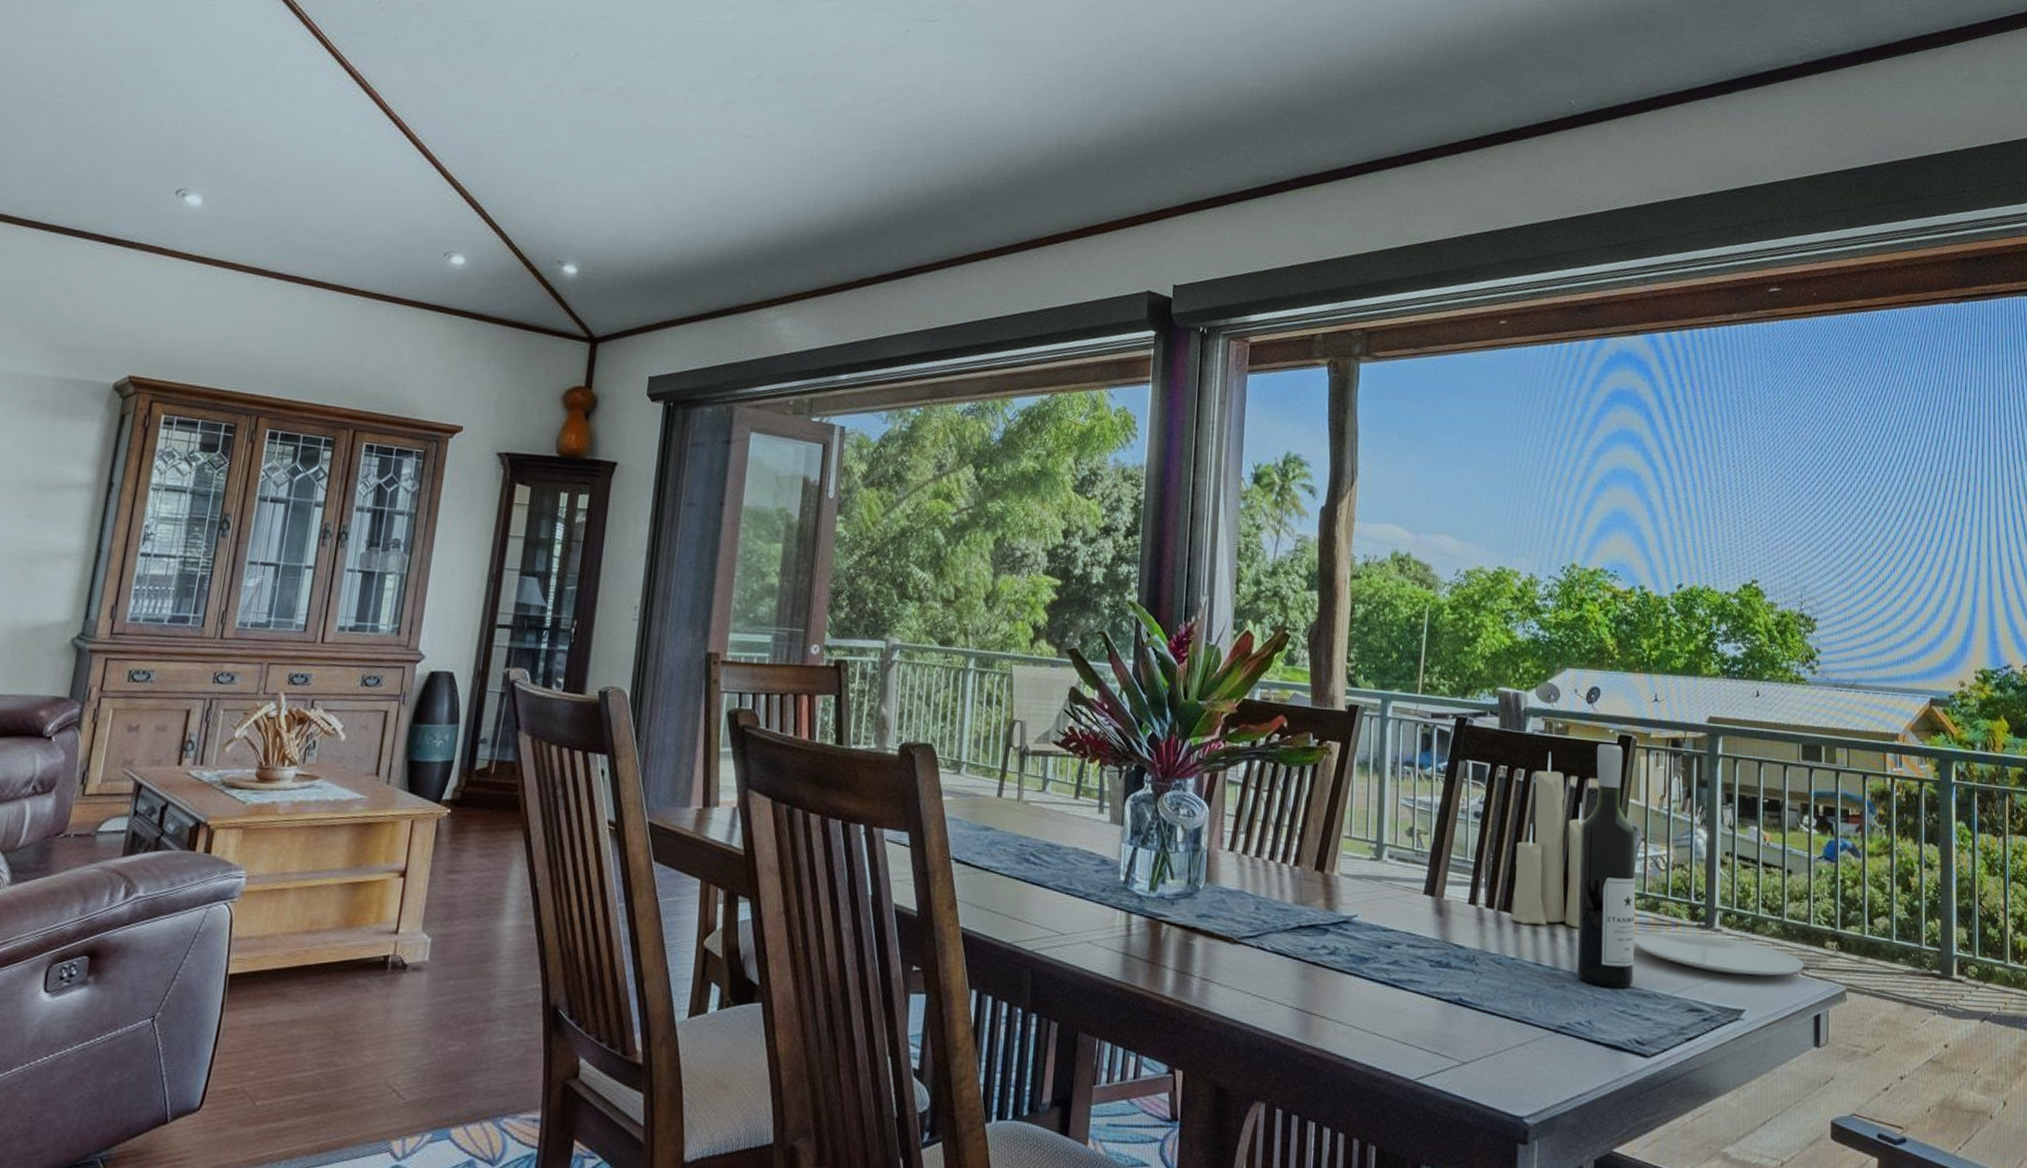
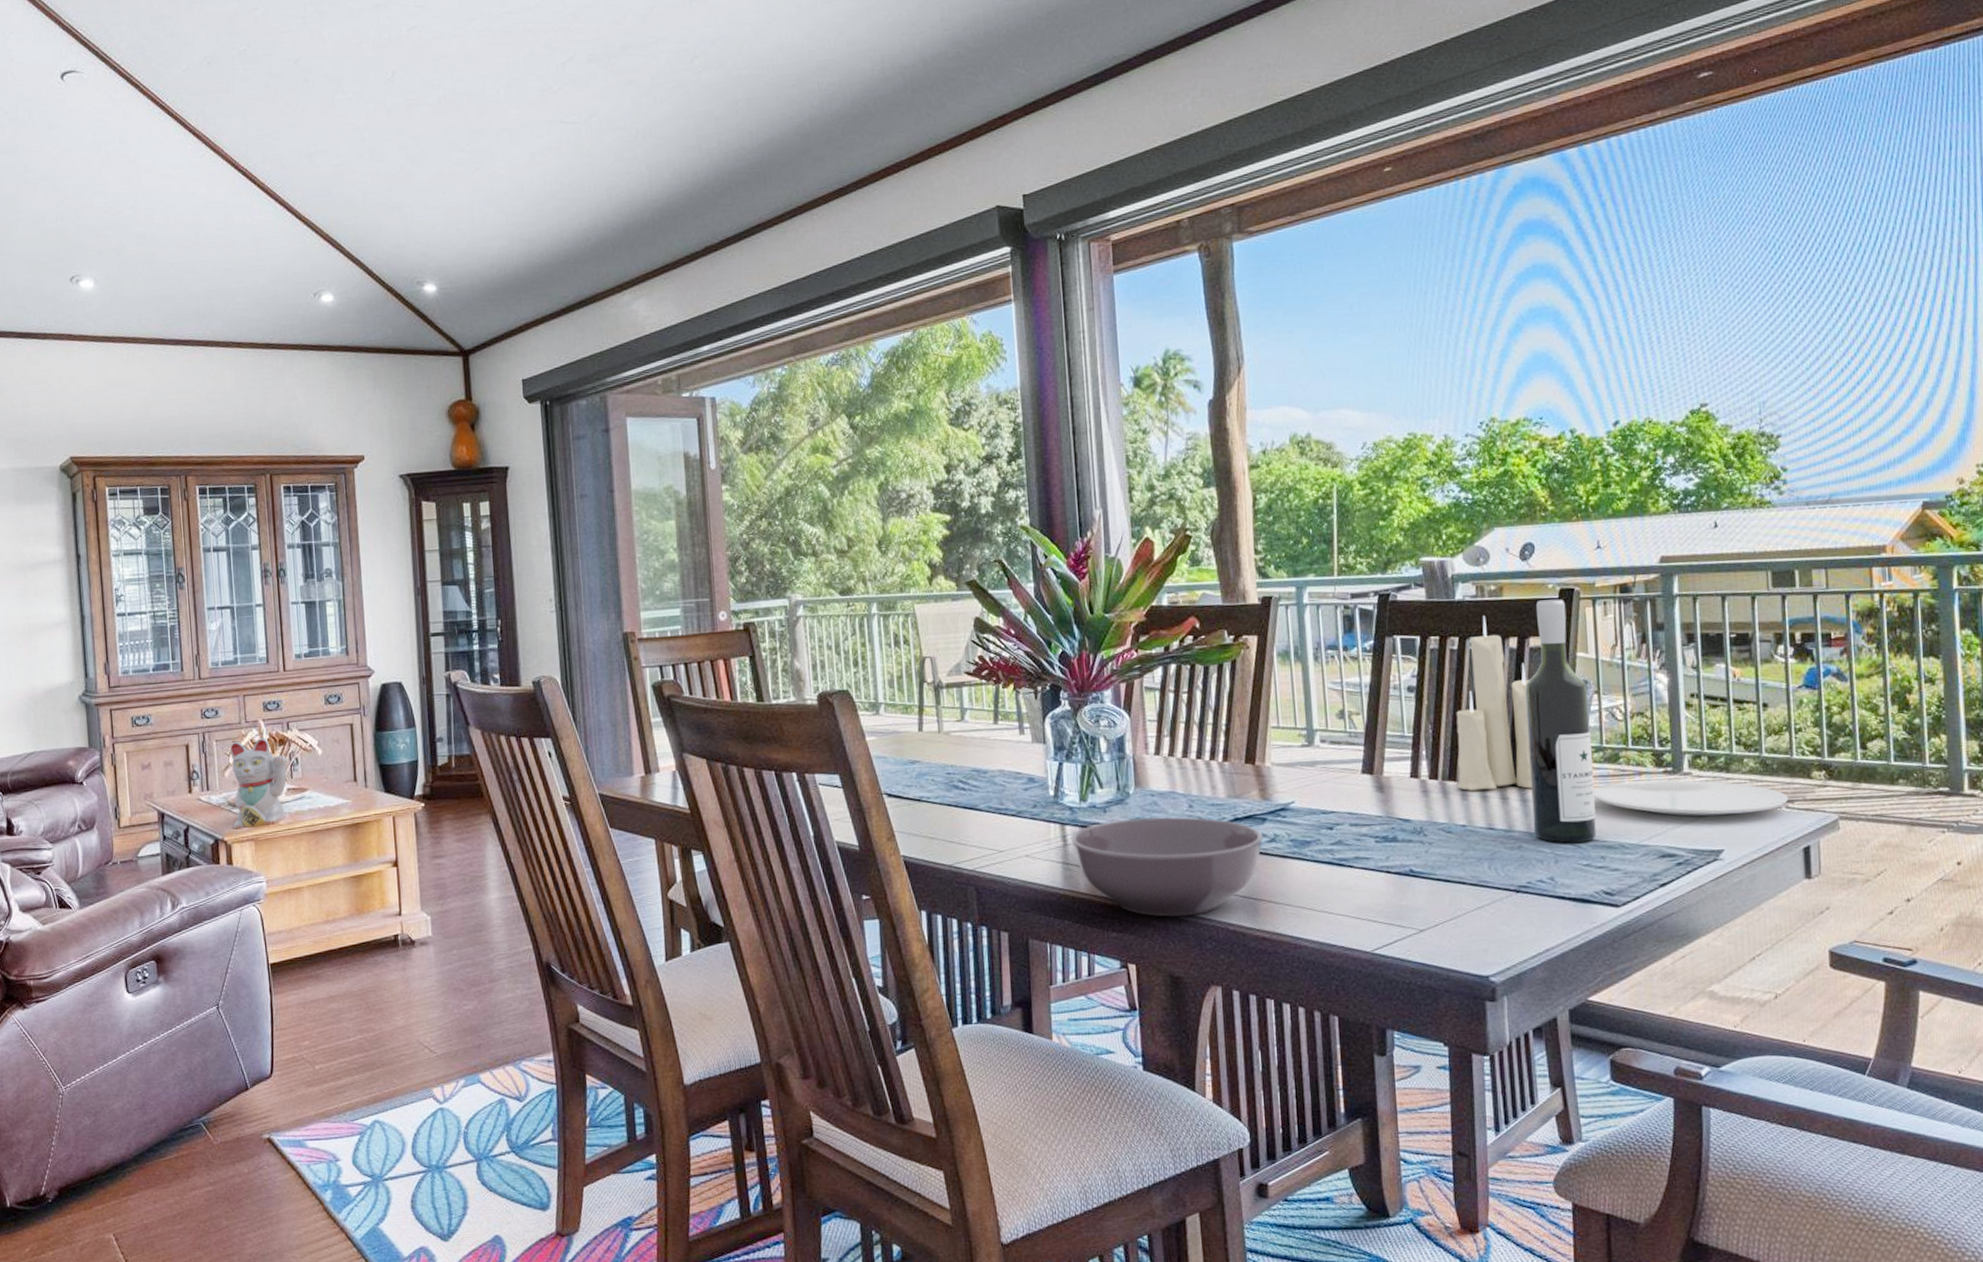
decorative figurine: none [221,713,304,815] -> present [230,738,288,830]
bowl: none [1135,914,1324,1024] -> present [1071,817,1263,917]

